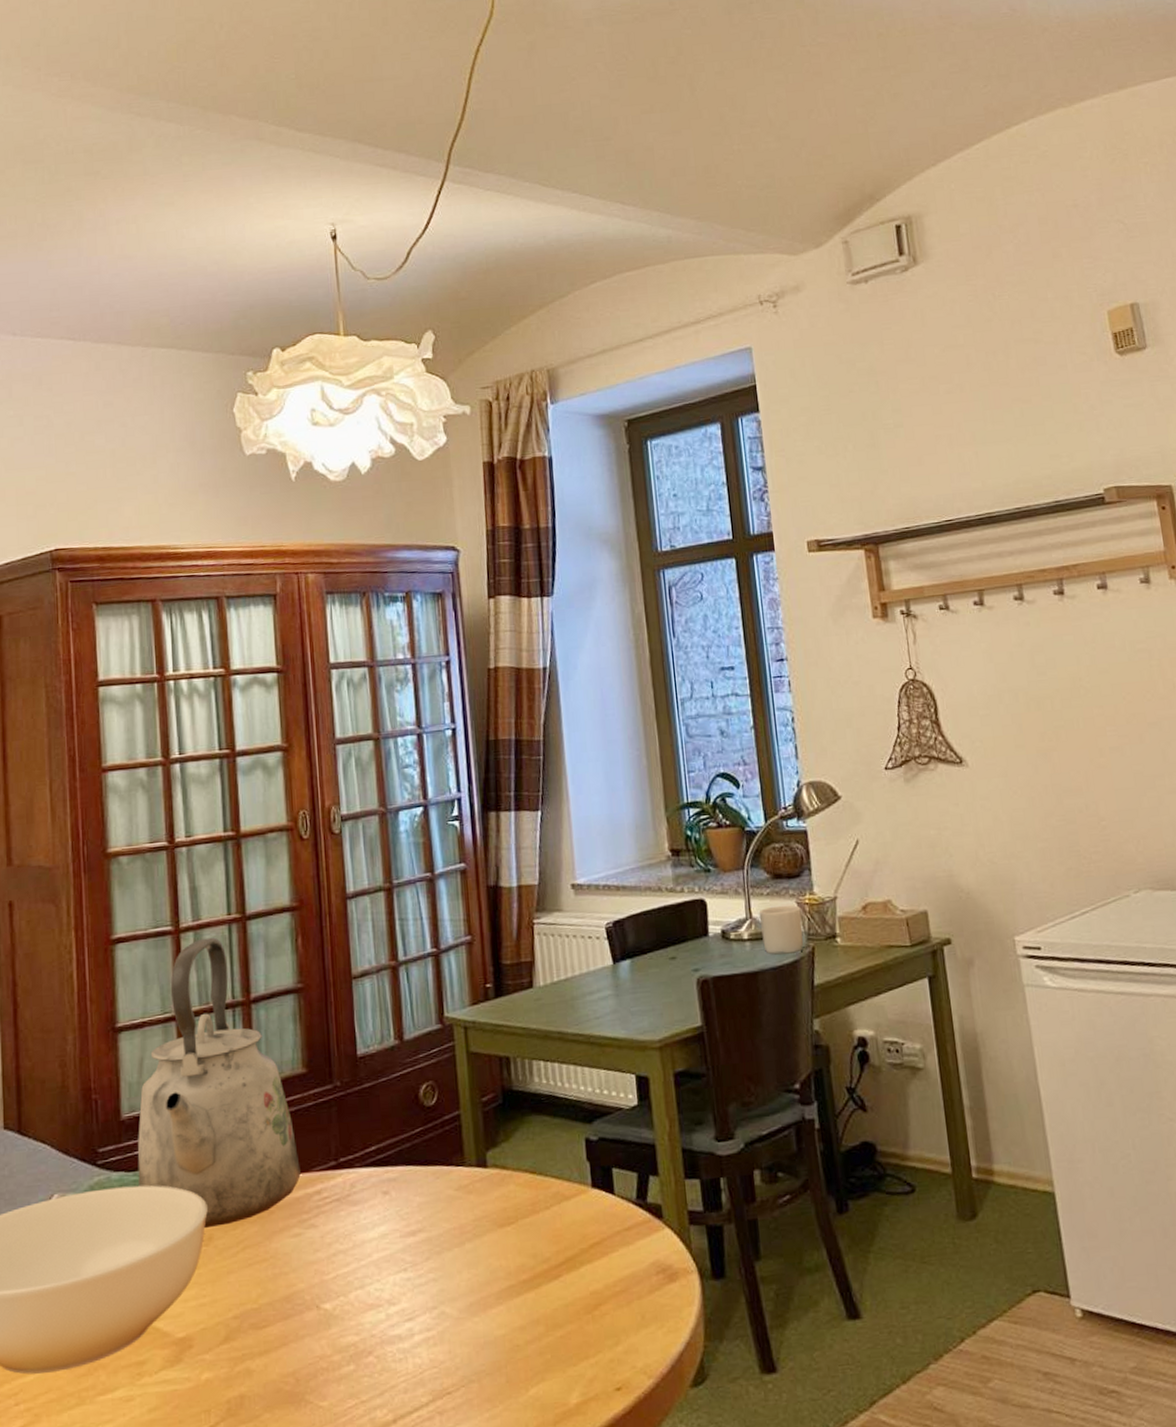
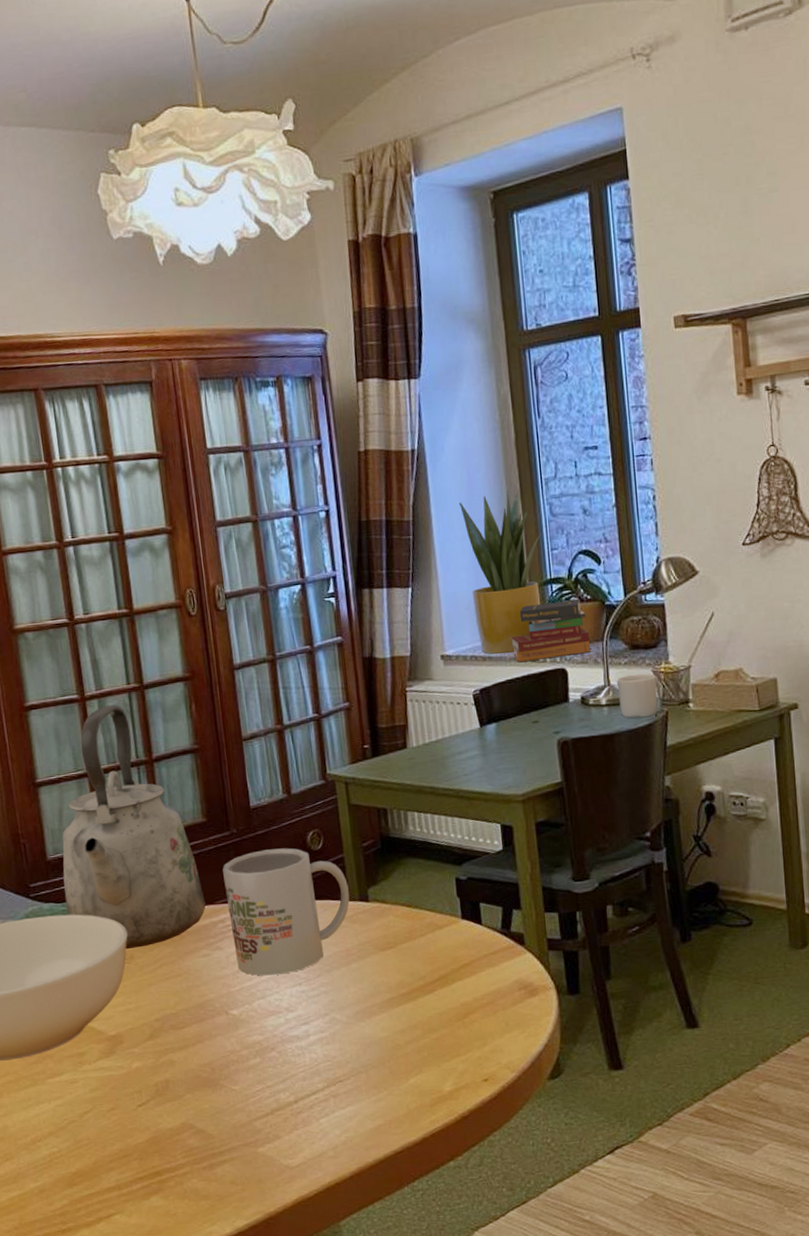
mug: none [322,1103,466,1260] -> present [222,848,350,976]
planter: none [591,710,678,884] -> present [458,490,542,654]
books: none [646,825,730,893] -> present [510,599,591,663]

